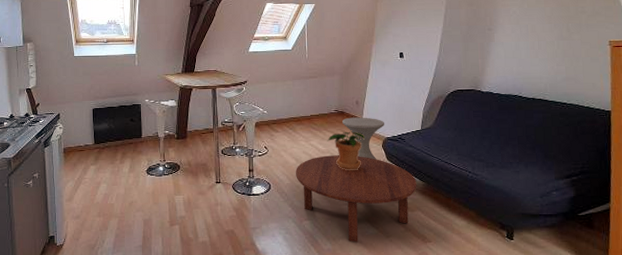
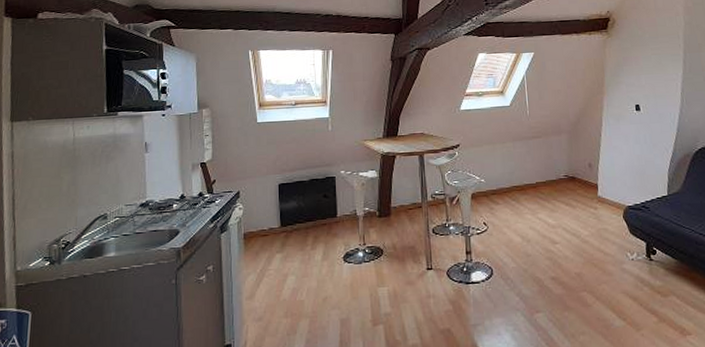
coffee table: present [296,155,417,242] -> none [522,230,669,339]
potted plant: present [327,131,365,171] -> none [557,200,603,249]
side table: present [342,117,385,160] -> none [574,182,625,234]

